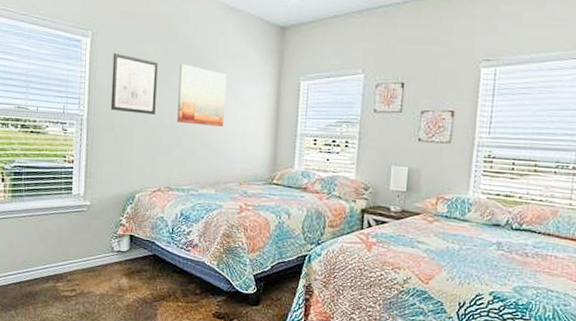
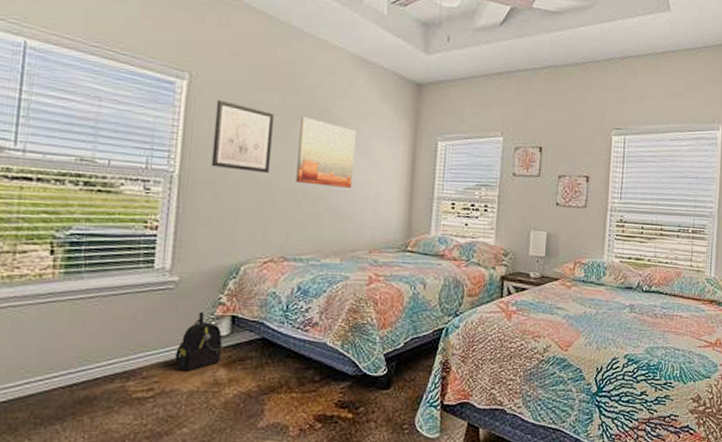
backpack: none [90,230,125,278] -> present [175,311,223,371]

